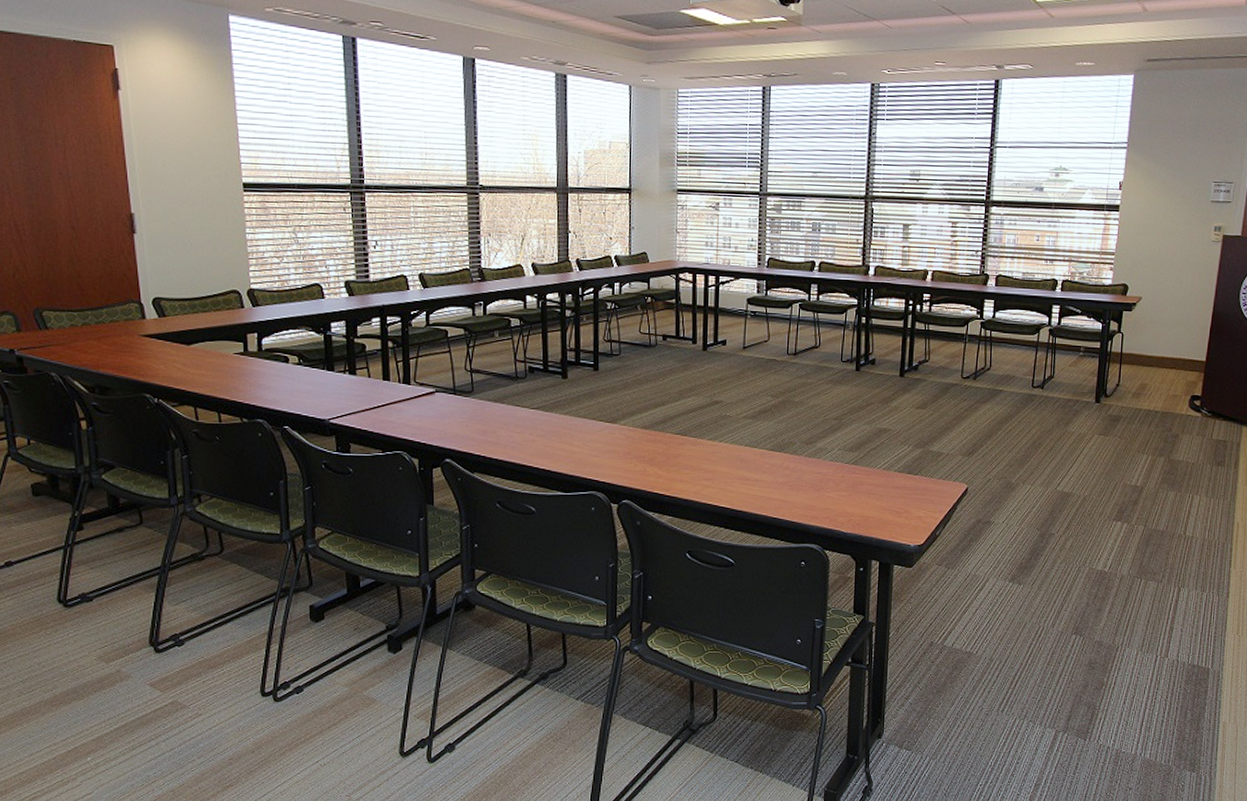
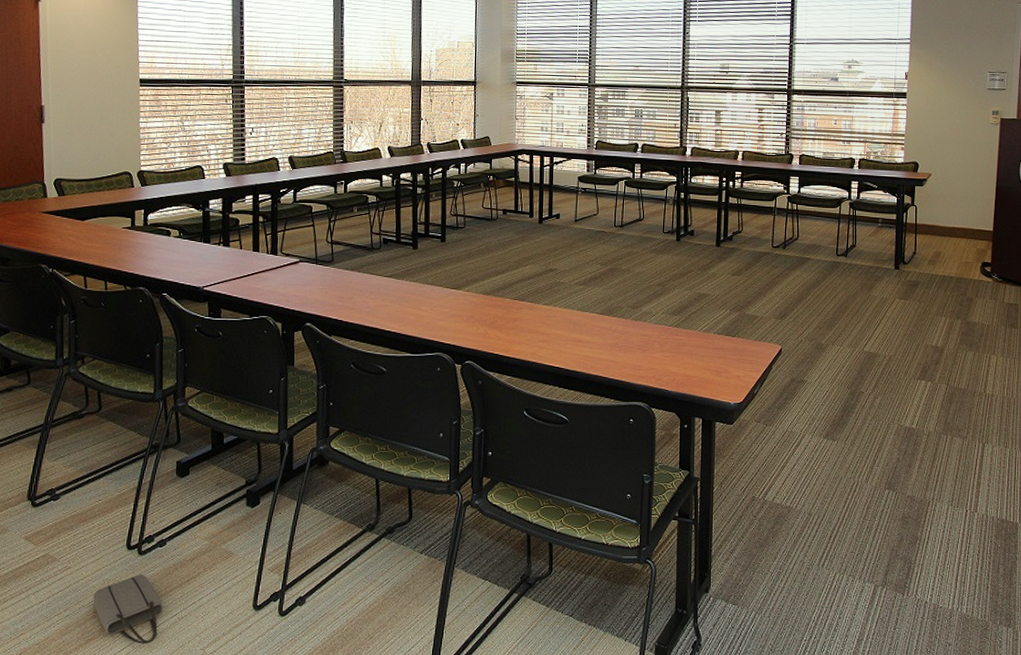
tote bag: none [228,722,305,790] -> present [93,575,164,644]

